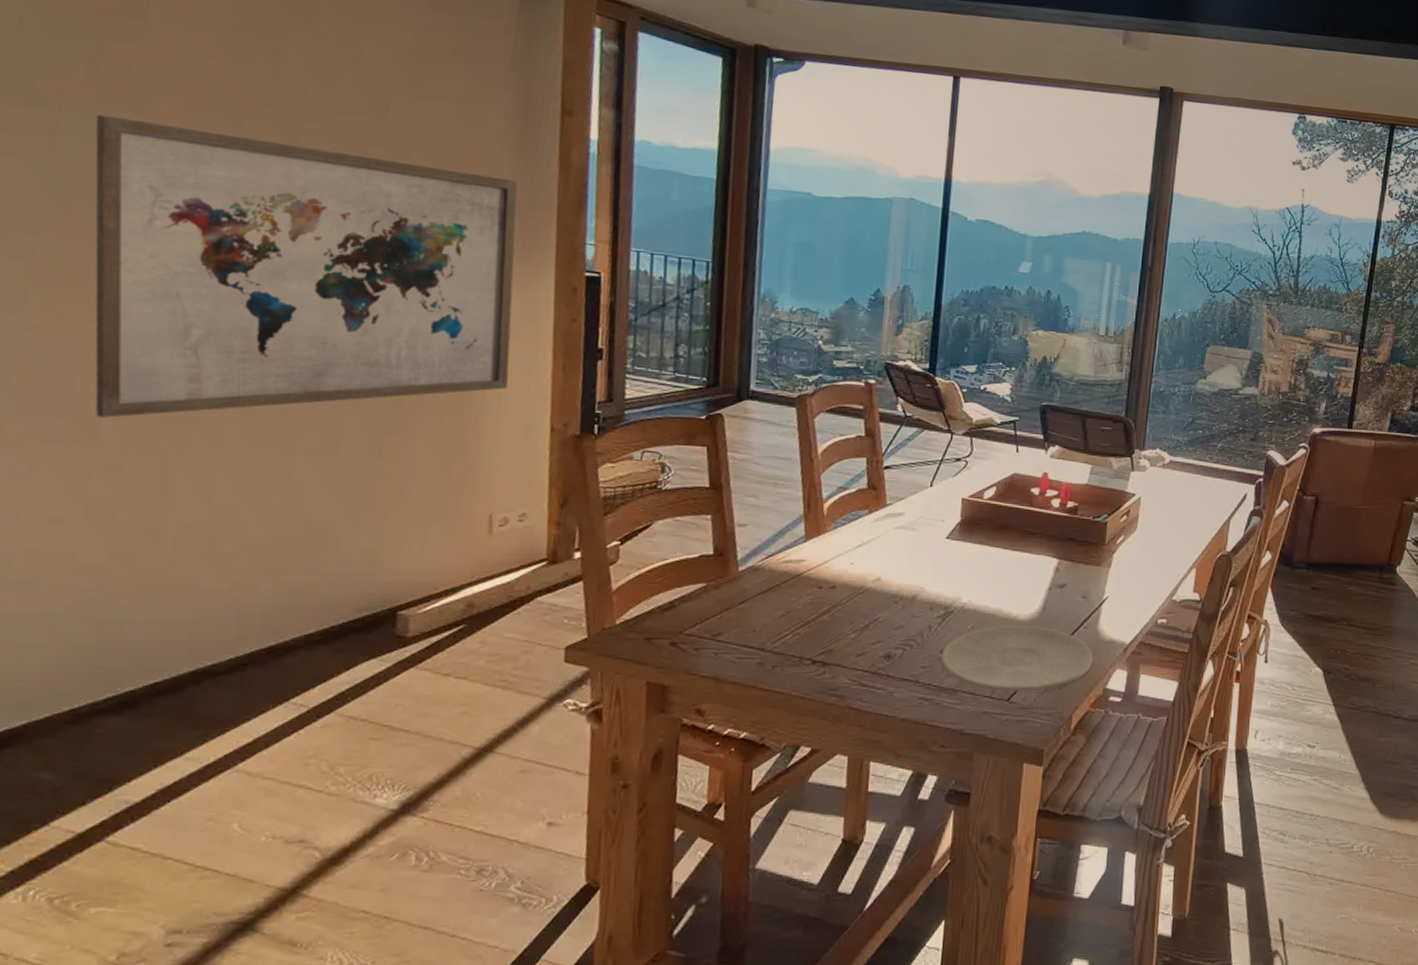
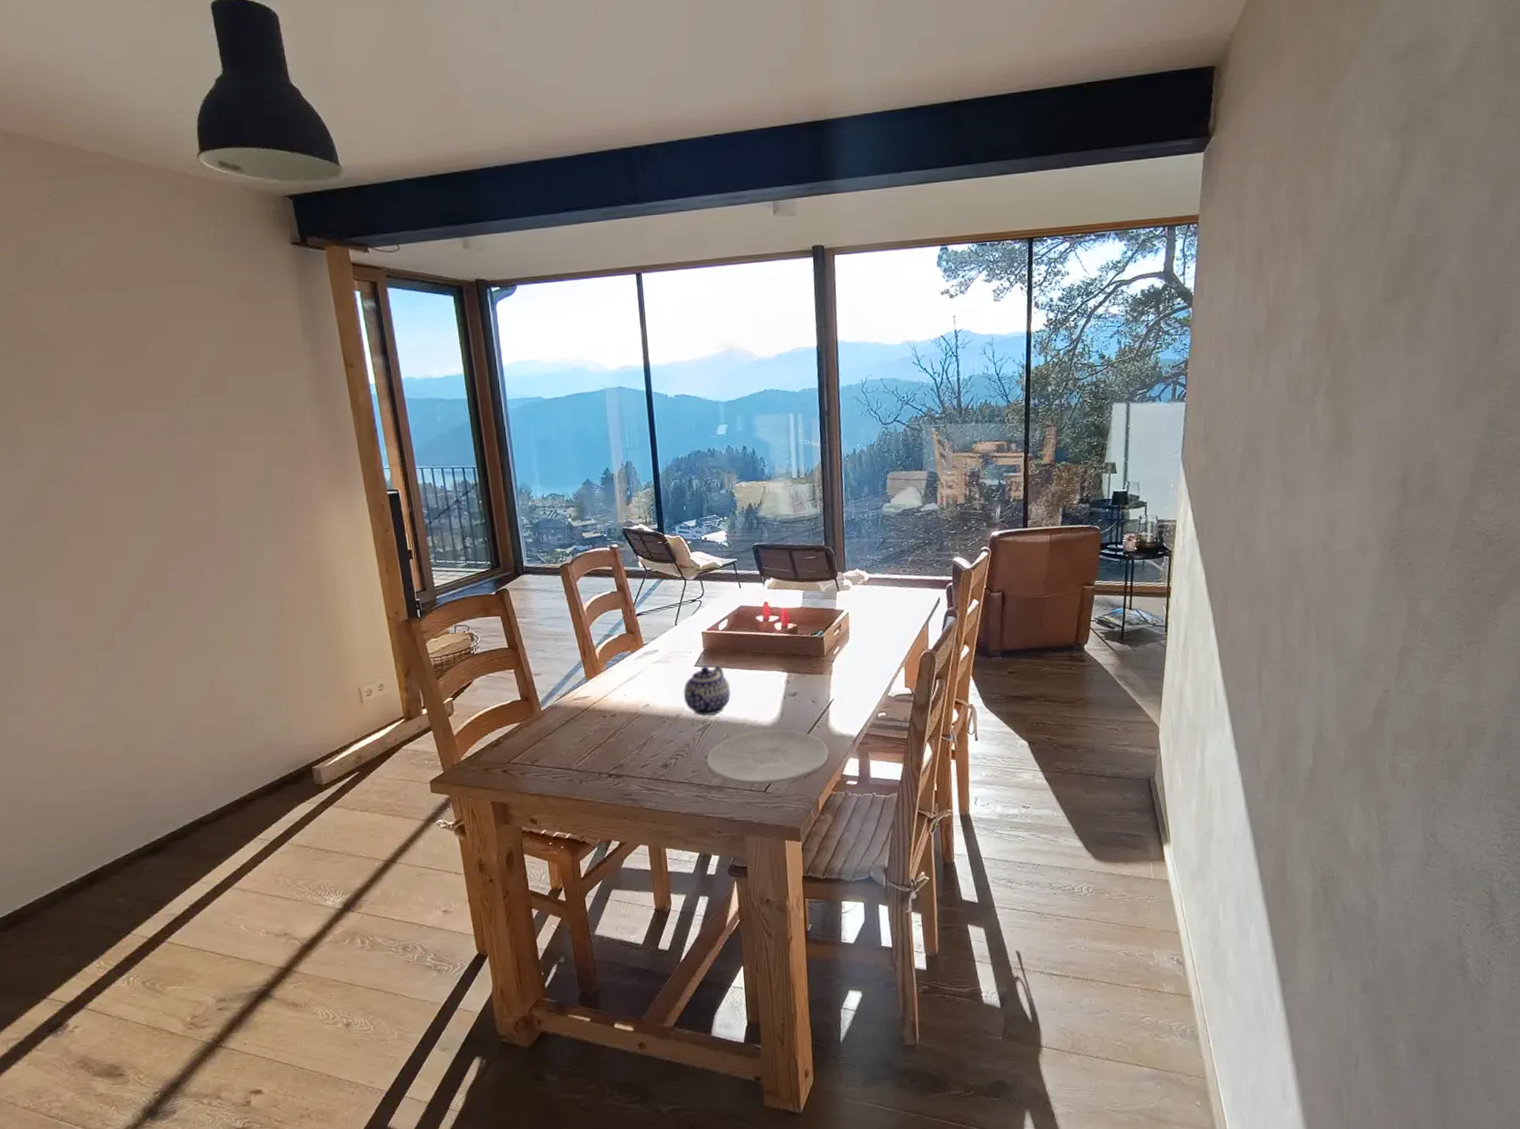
wall art: present [95,114,518,418] -> none [42,427,352,650]
teapot: none [925,539,986,600] -> present [683,665,731,716]

